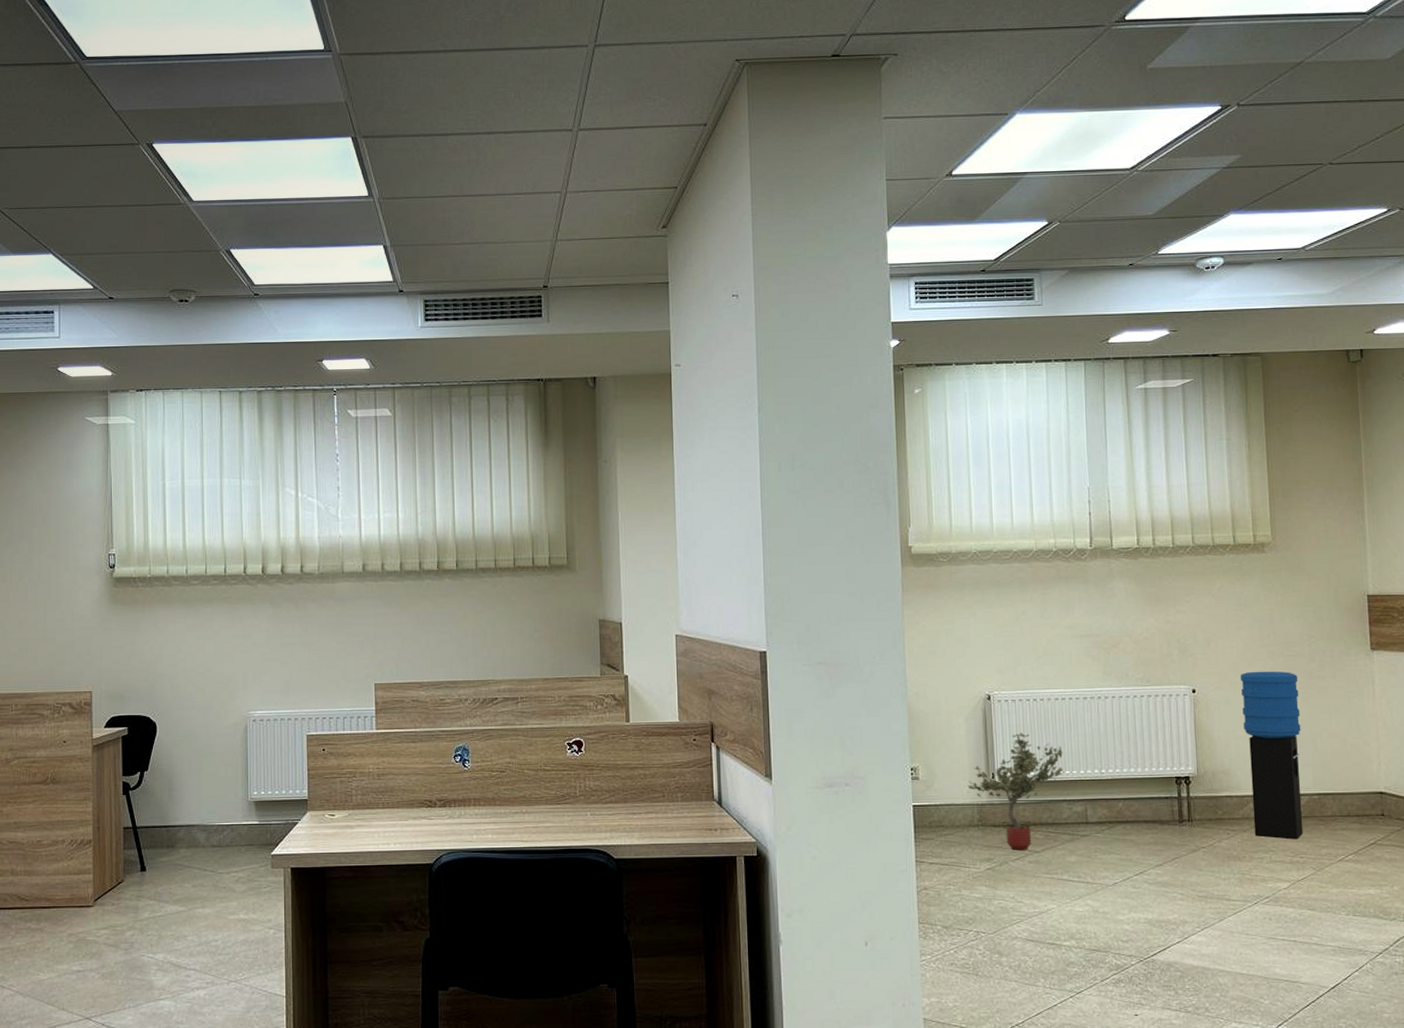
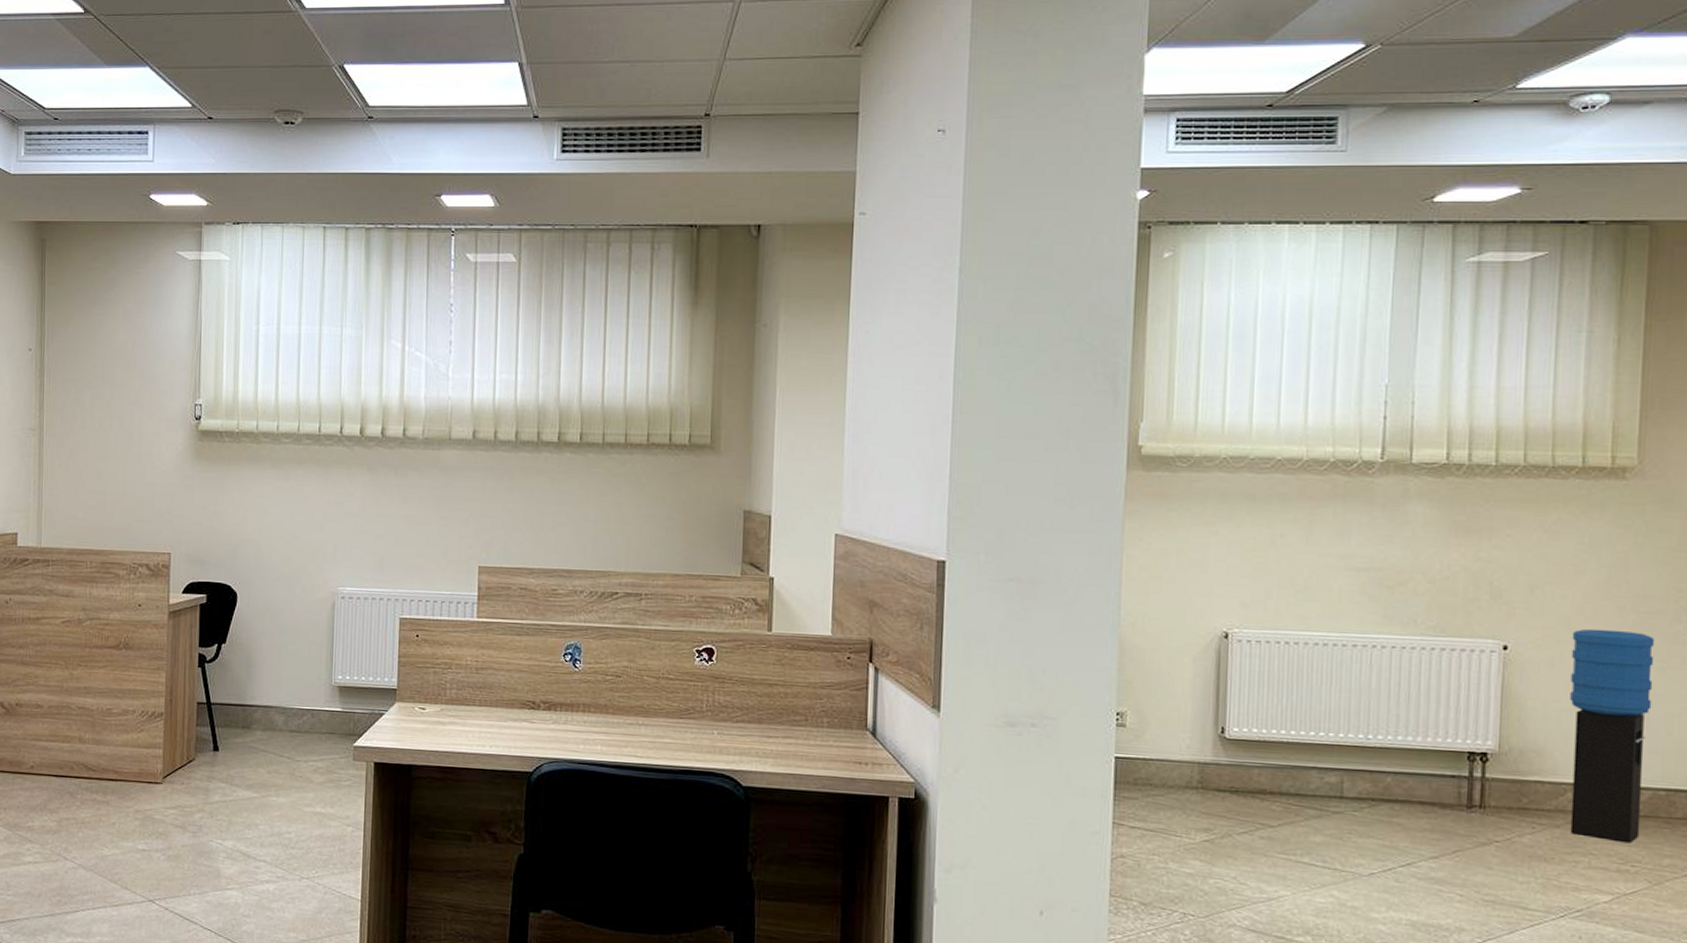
potted tree: present [967,732,1064,850] -> none [1188,681,1318,823]

